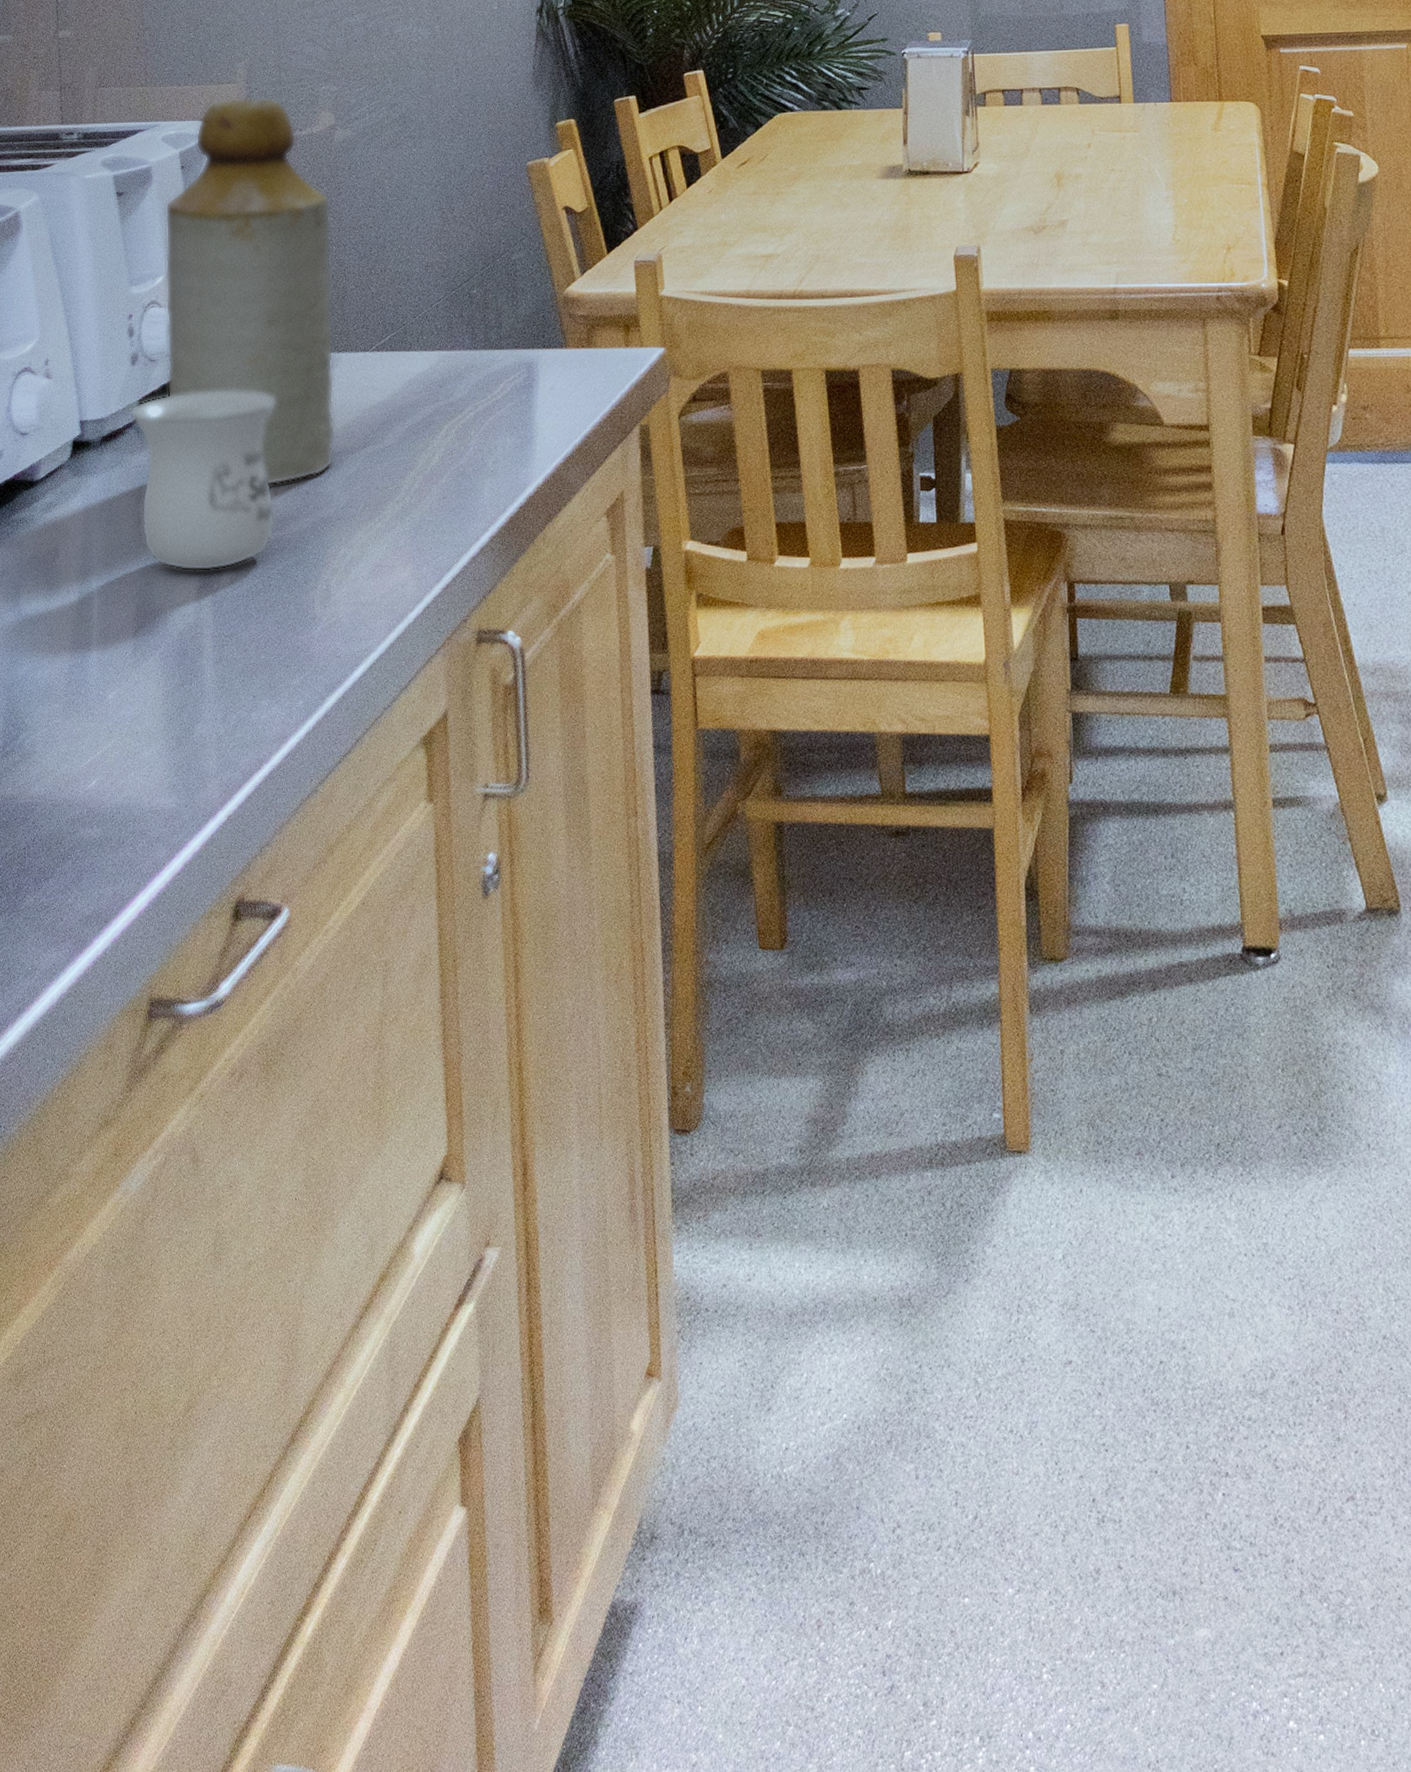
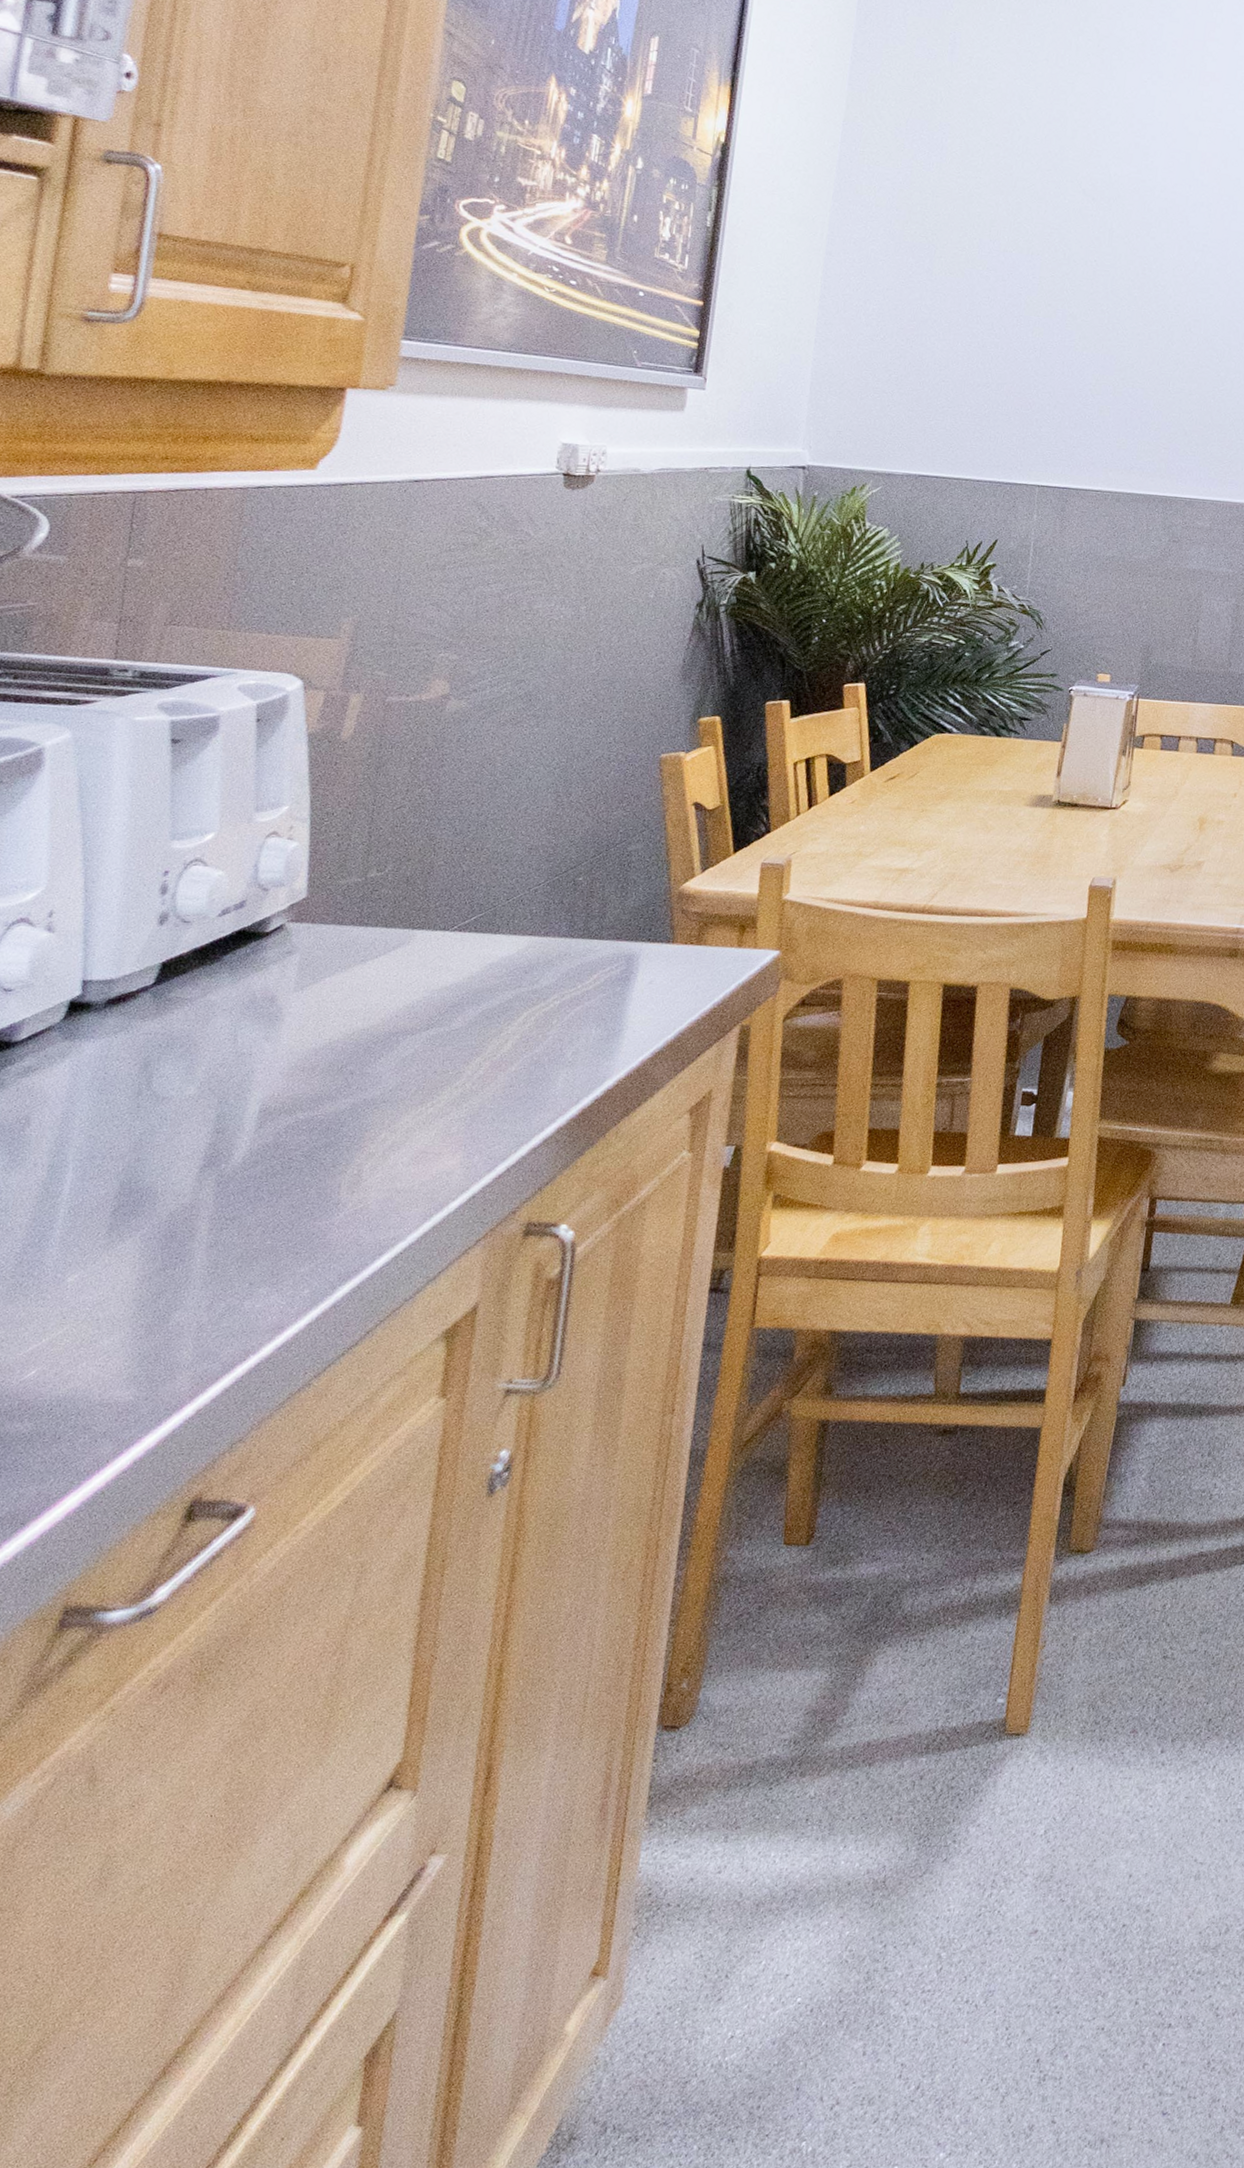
mug: present [130,390,277,571] -> none [141,957,331,1150]
bottle: present [165,97,336,485] -> none [198,653,430,1063]

